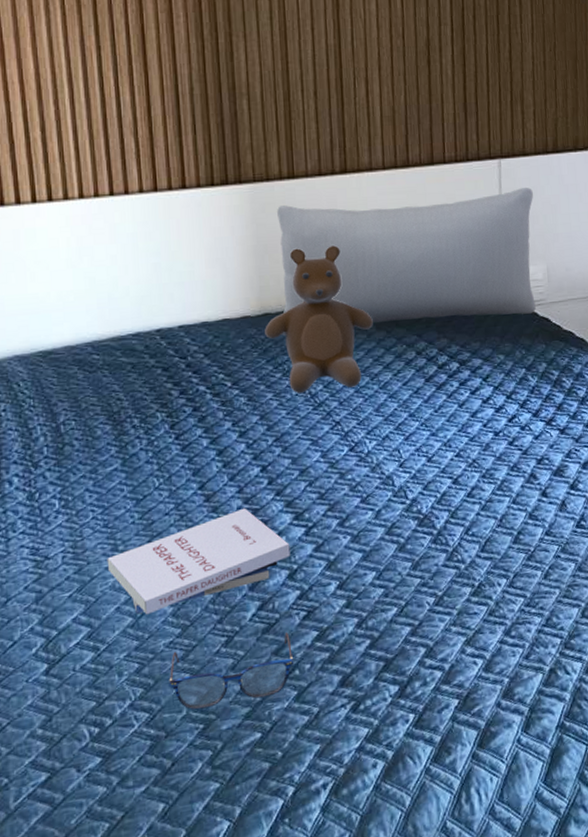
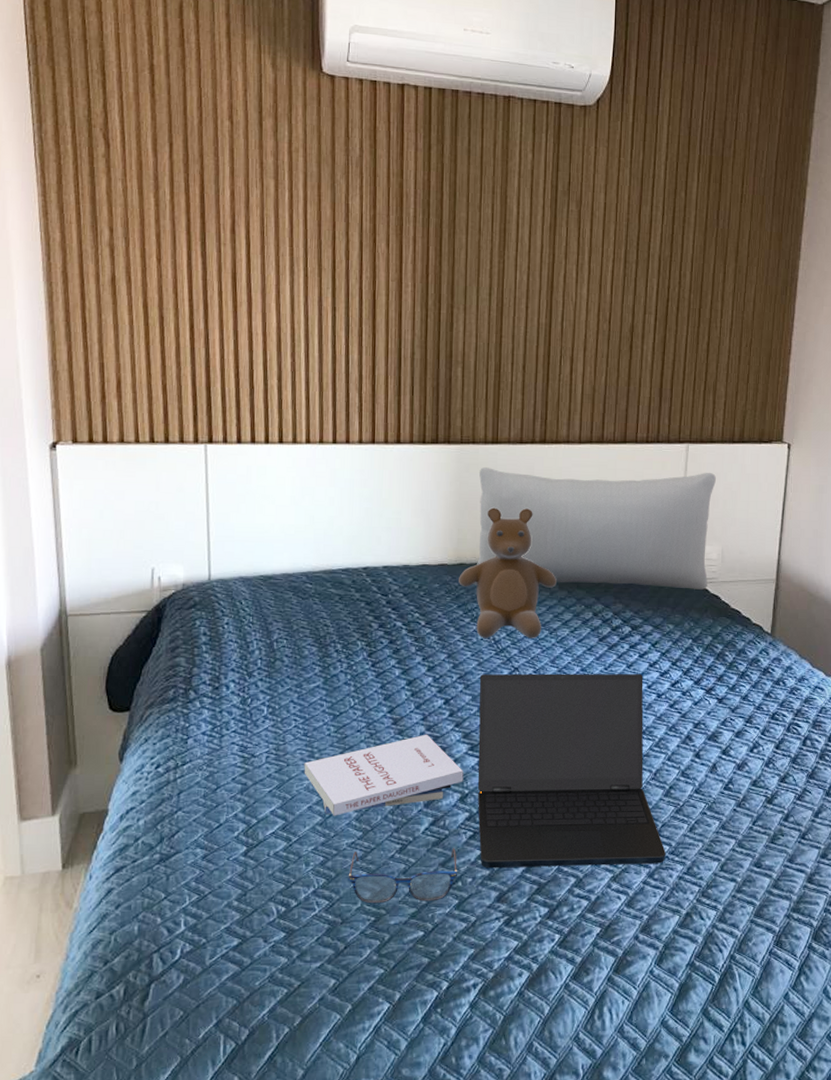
laptop: none [298,412,521,651] -> present [477,673,666,869]

